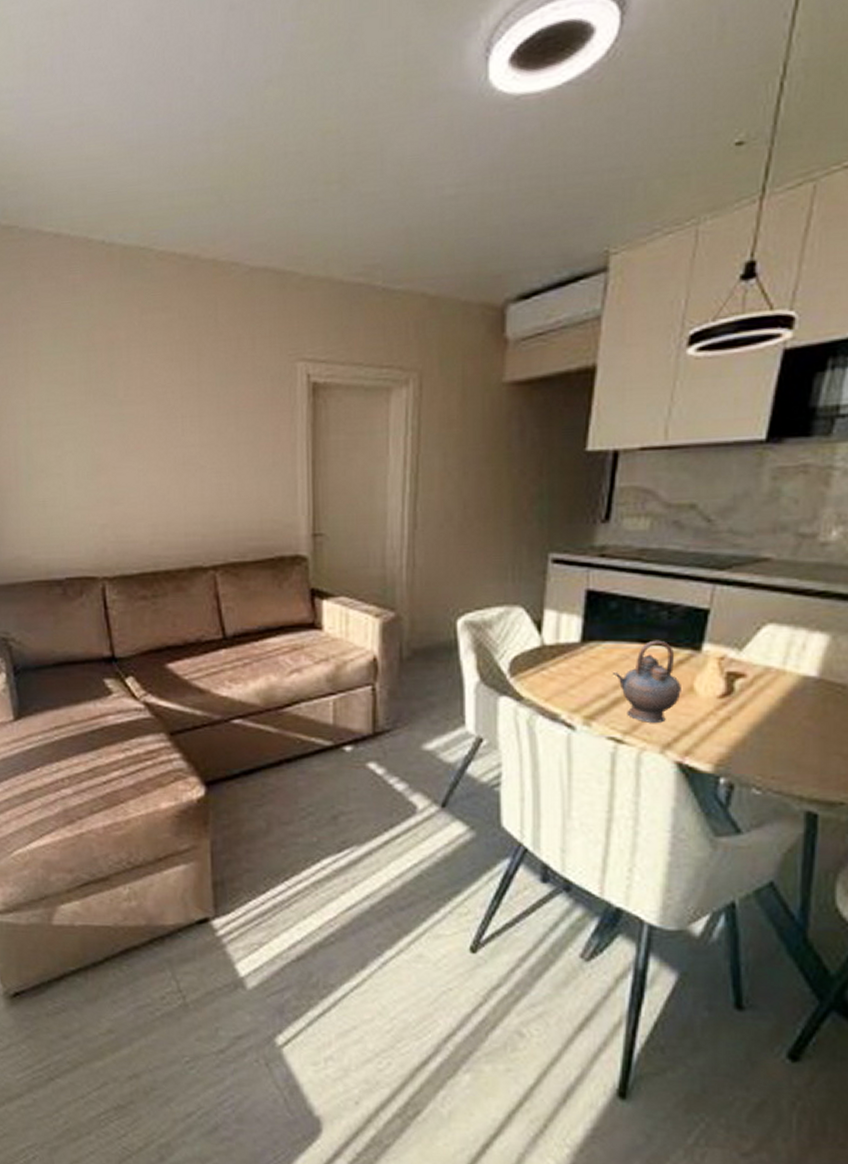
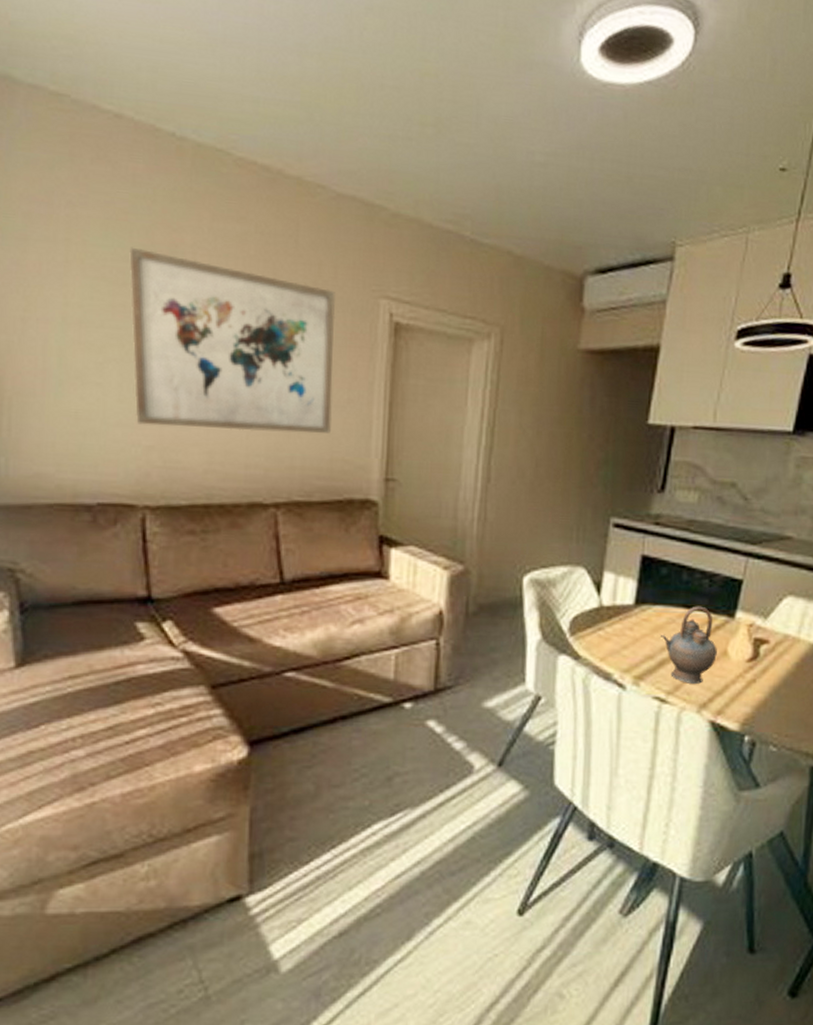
wall art: none [74,350,259,506] -> present [128,247,336,434]

